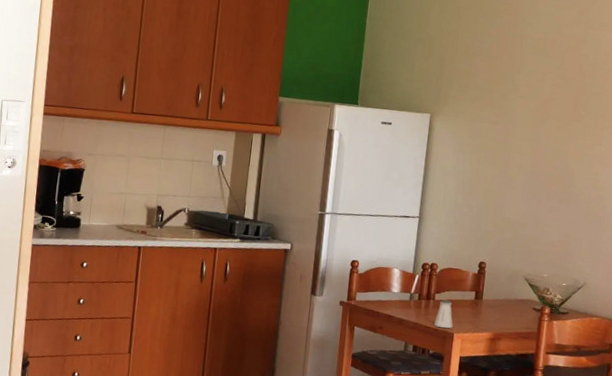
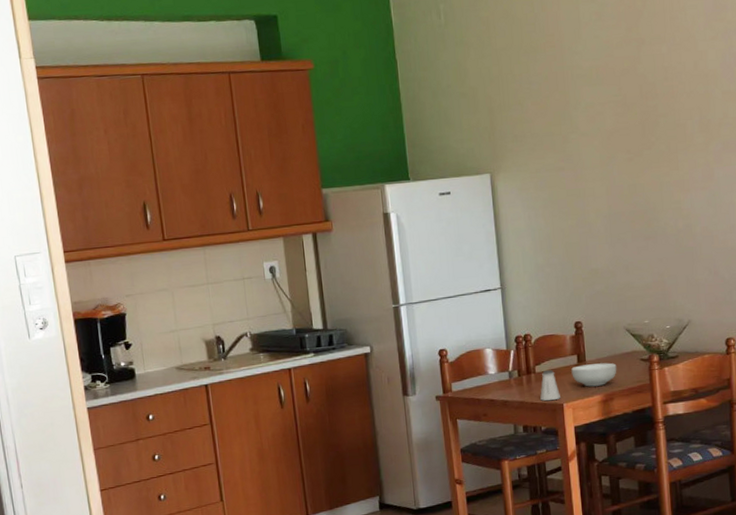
cereal bowl: none [467,301,510,325] -> present [571,362,617,387]

